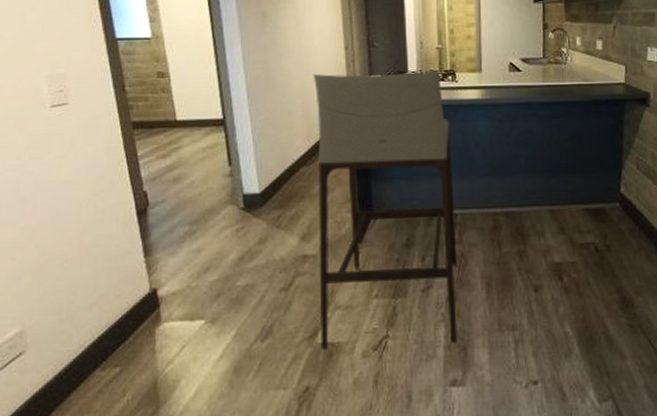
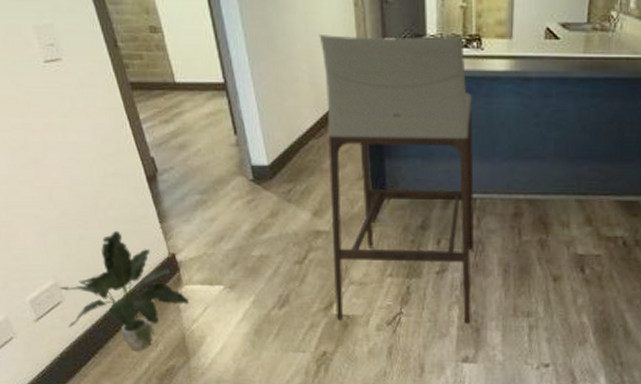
potted plant: none [24,267,167,404] -> present [58,230,190,352]

